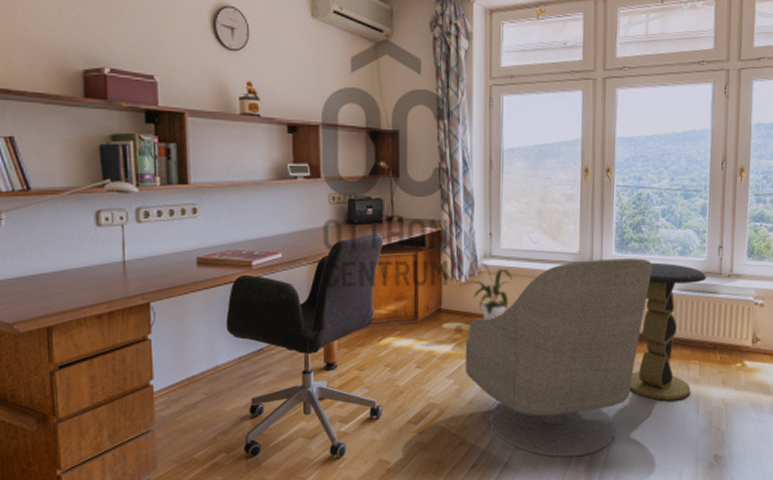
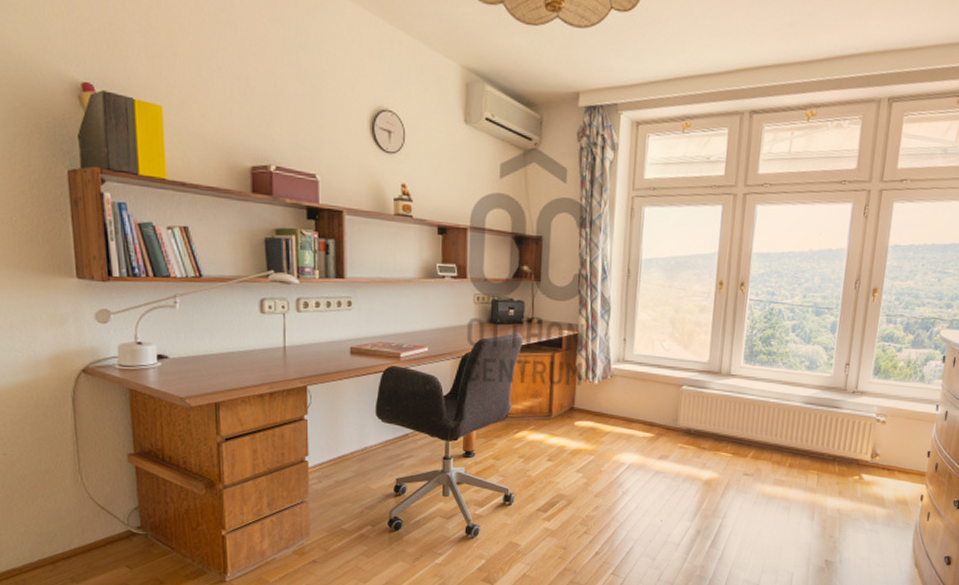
house plant: present [459,260,512,320] -> none [592,363,643,420]
armchair: present [465,258,653,458] -> none [593,369,780,552]
side table: present [629,262,707,400] -> none [748,375,832,506]

